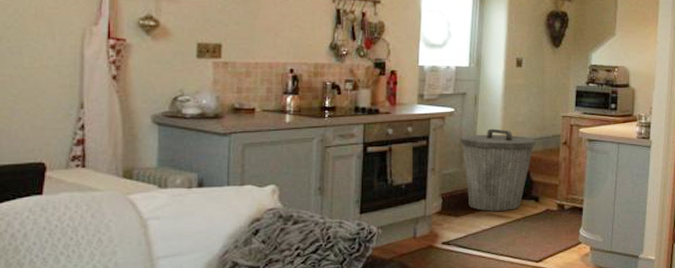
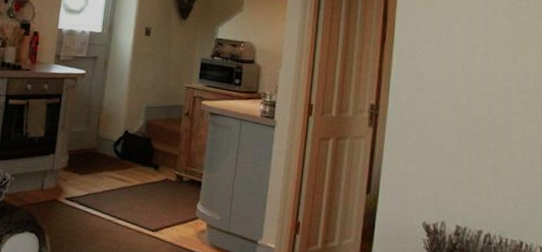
trash can: present [460,128,536,211] -> none [89,92,159,175]

